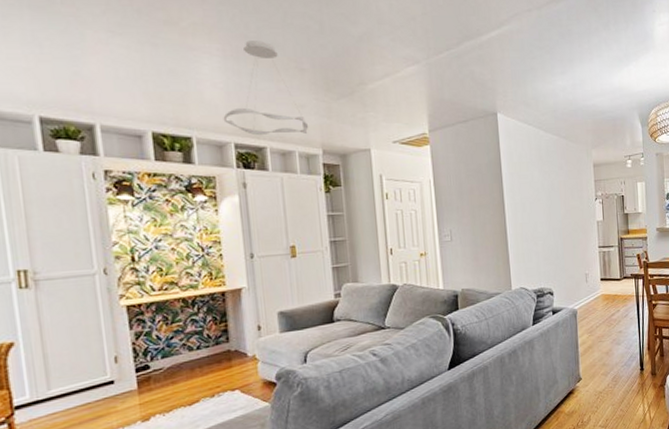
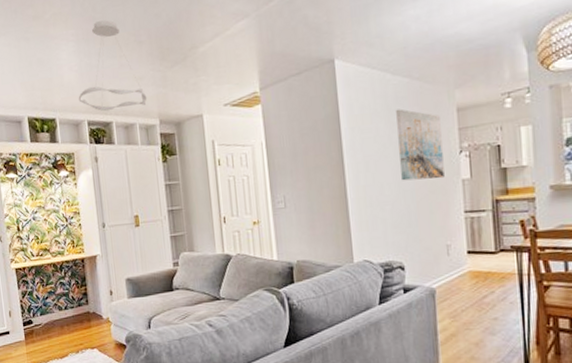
wall art: none [547,161,584,221] -> present [396,109,444,181]

